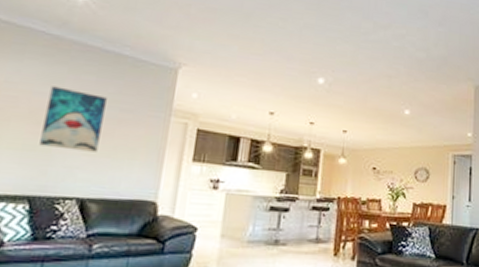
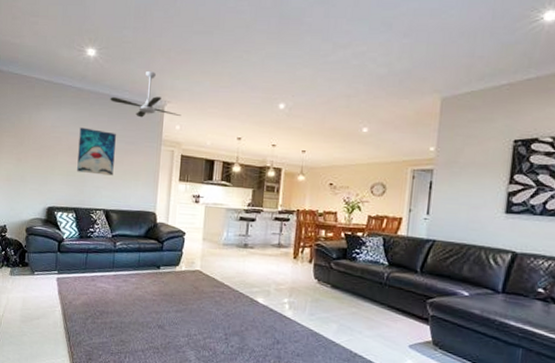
ceiling fan: none [102,25,201,82] -> present [110,70,182,118]

